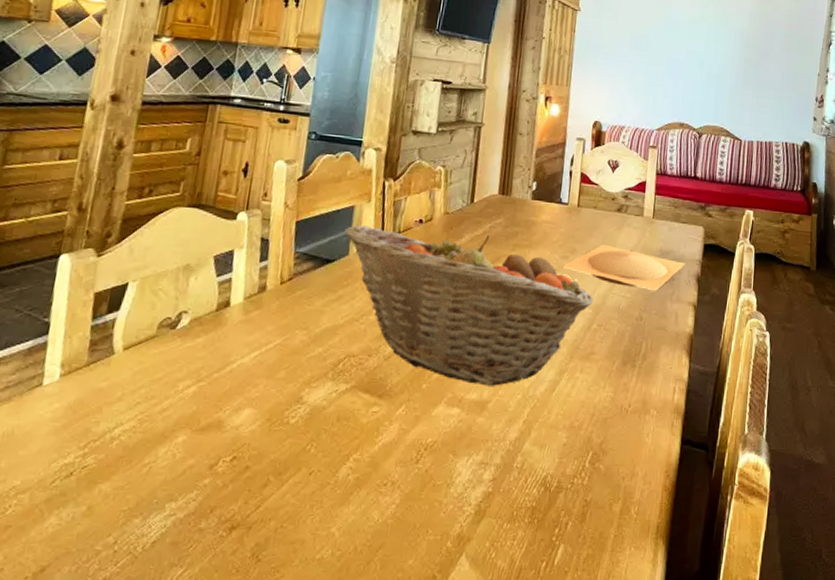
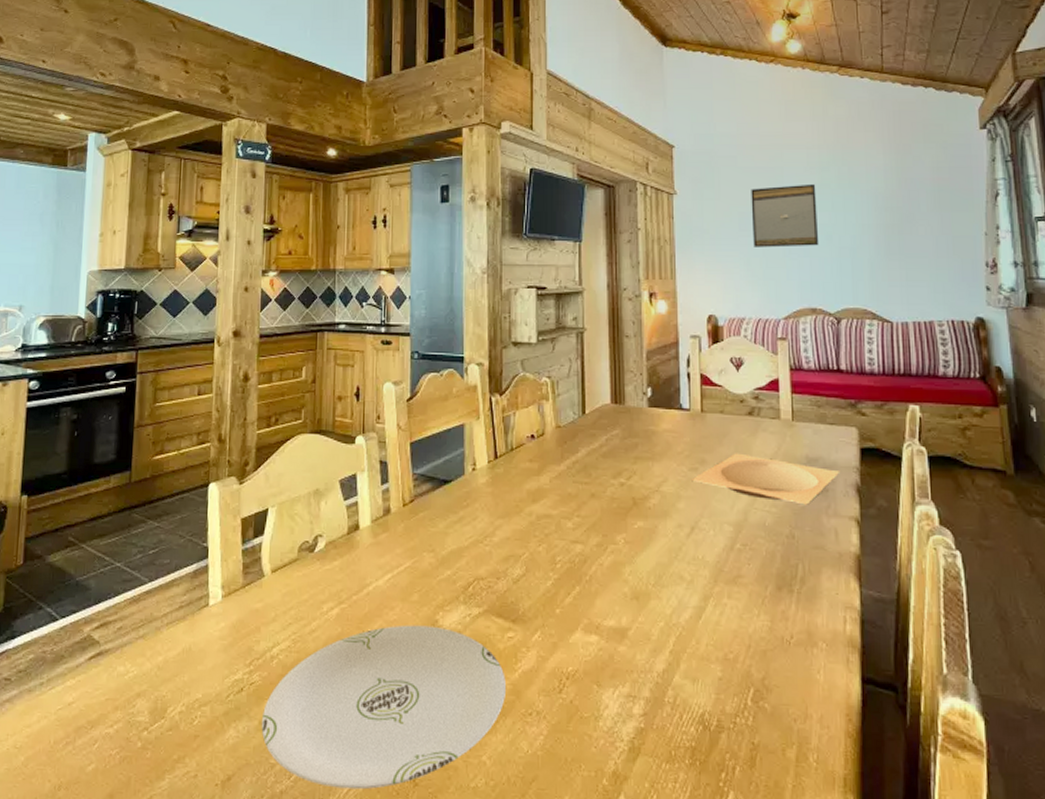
plate: none [89,402,365,571] -> present [261,625,506,790]
fruit basket: present [344,225,593,386] -> none [458,443,733,612]
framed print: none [639,14,696,70] -> present [751,183,819,248]

